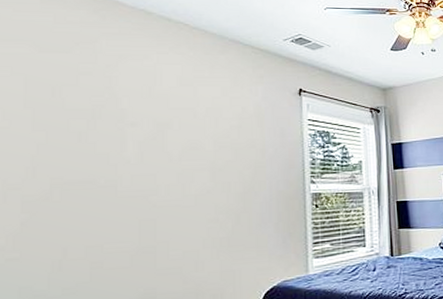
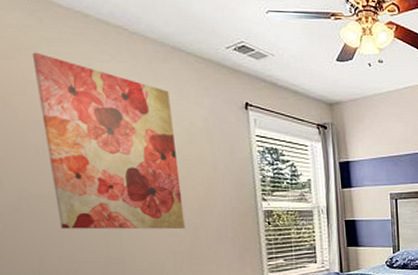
wall art: none [90,46,227,218] -> present [33,52,185,230]

